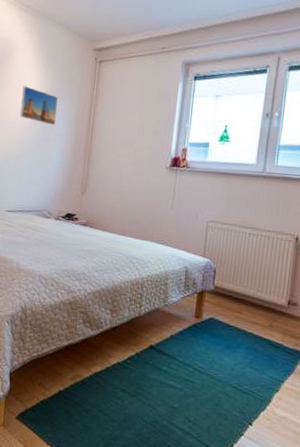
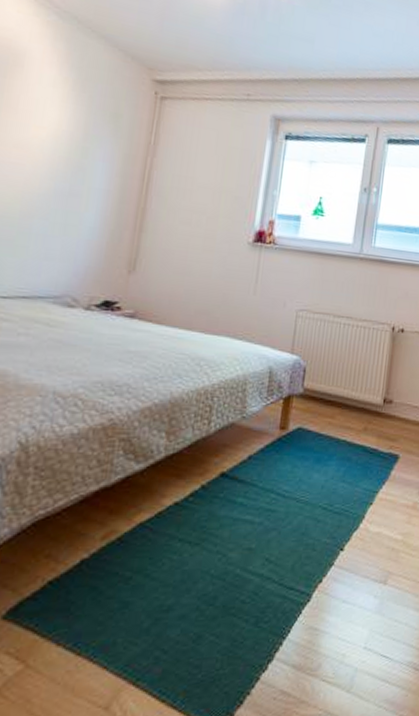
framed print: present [19,86,59,126] -> none [29,113,96,176]

